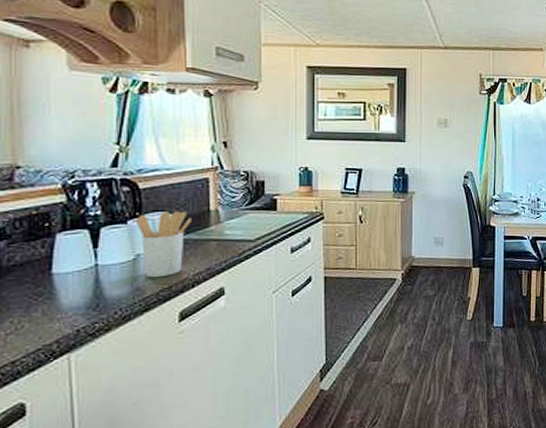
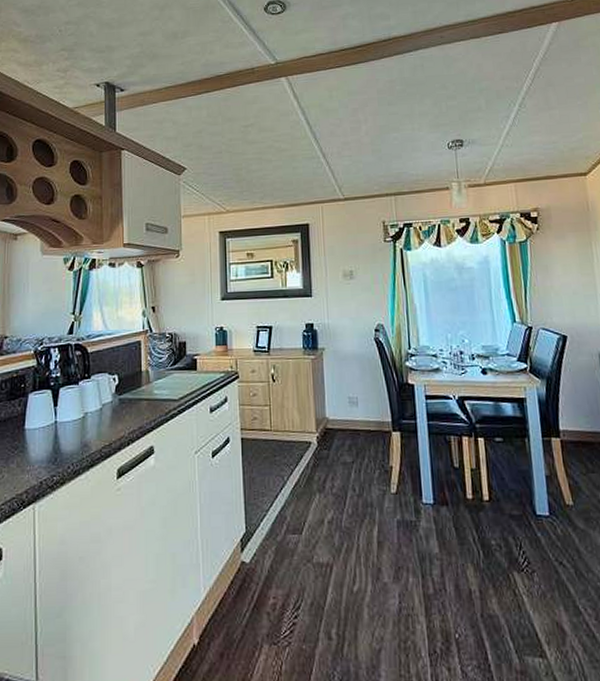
utensil holder: present [136,211,192,278] -> none [85,372,127,435]

